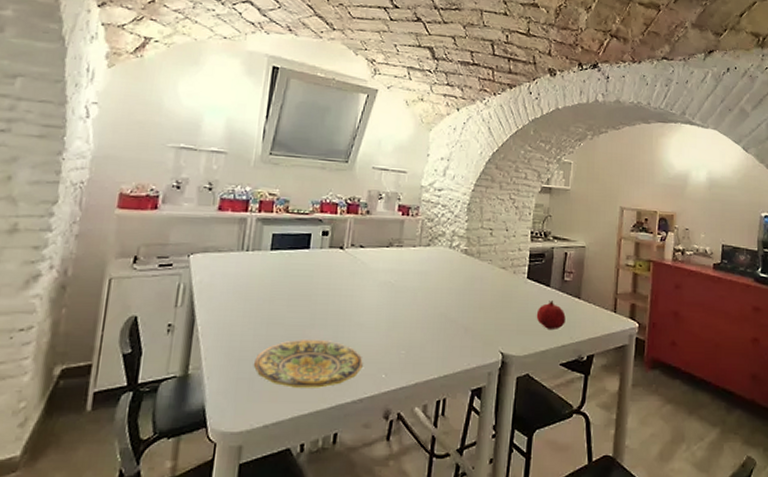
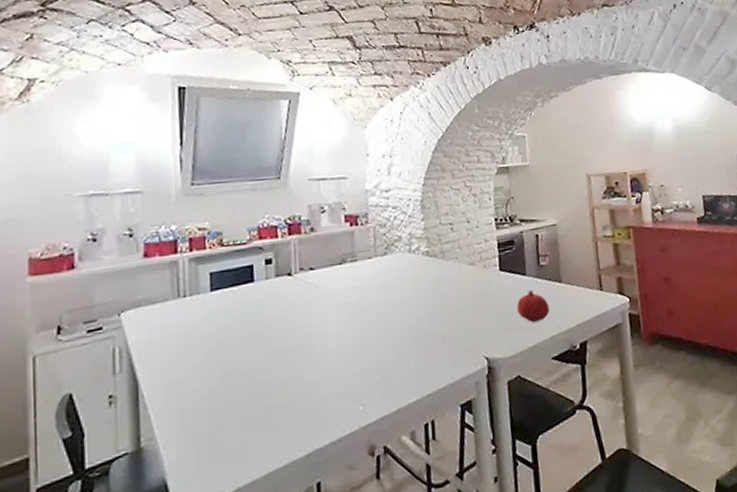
plate: present [253,340,363,388] -> none [213,380,336,441]

